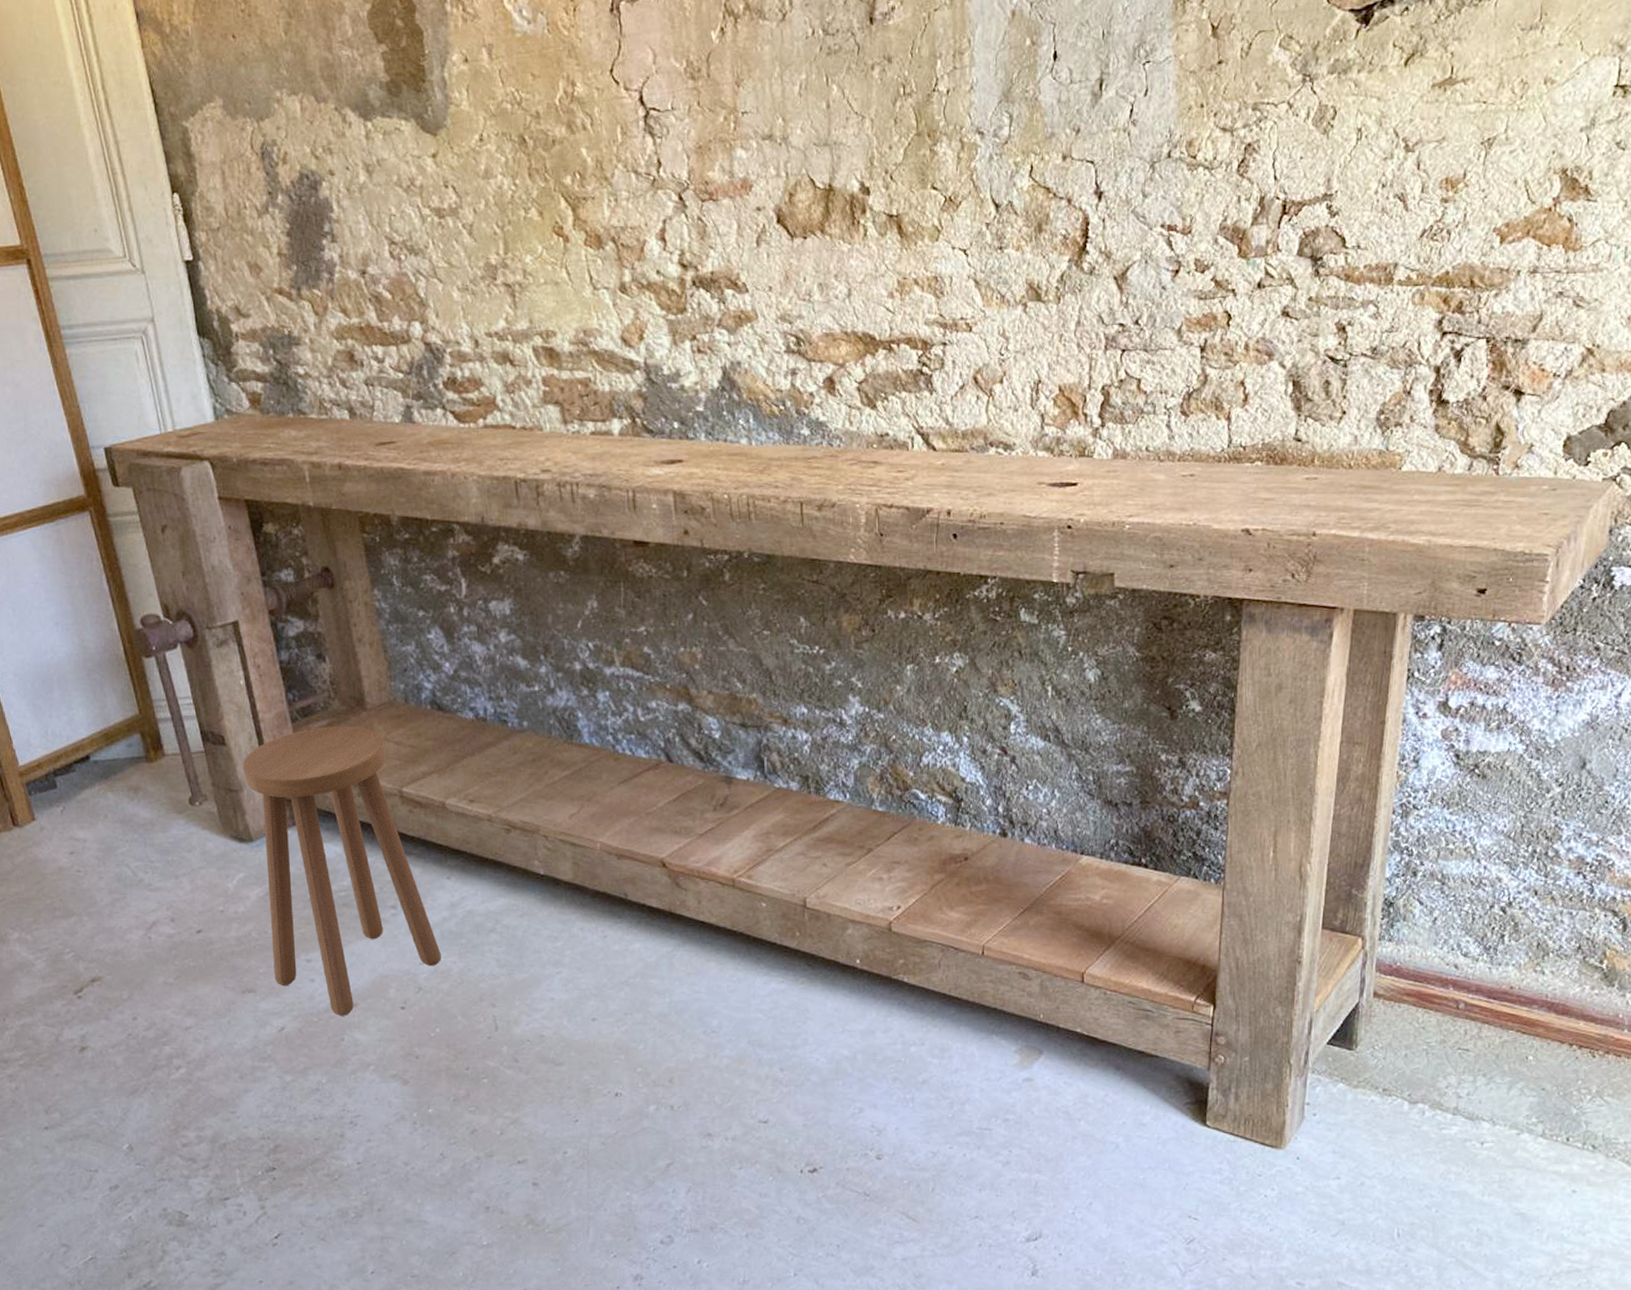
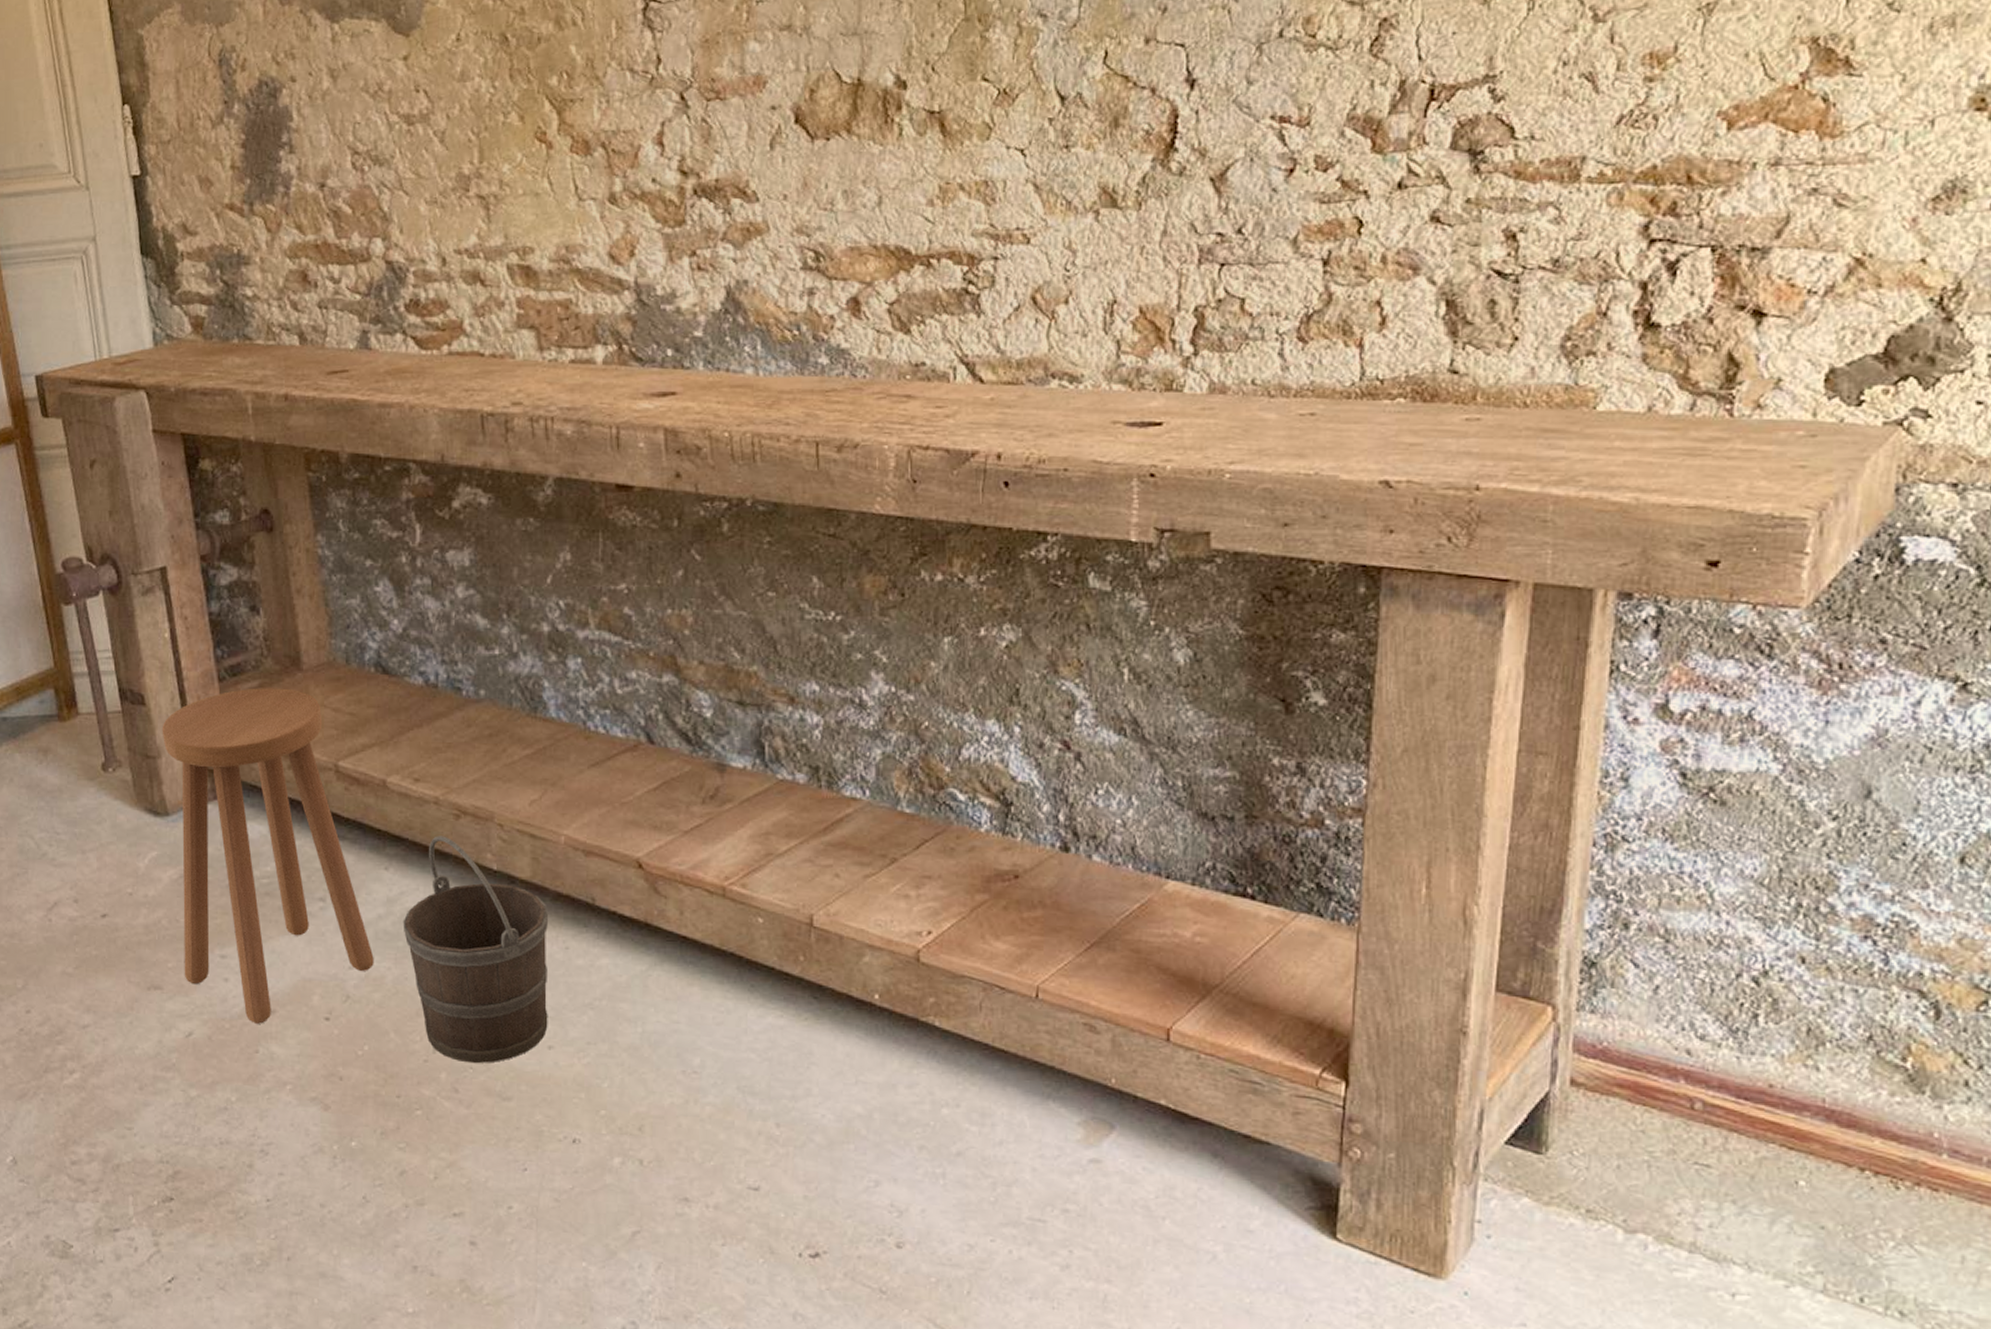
bucket: none [464,848,592,1037] -> present [403,836,548,1064]

